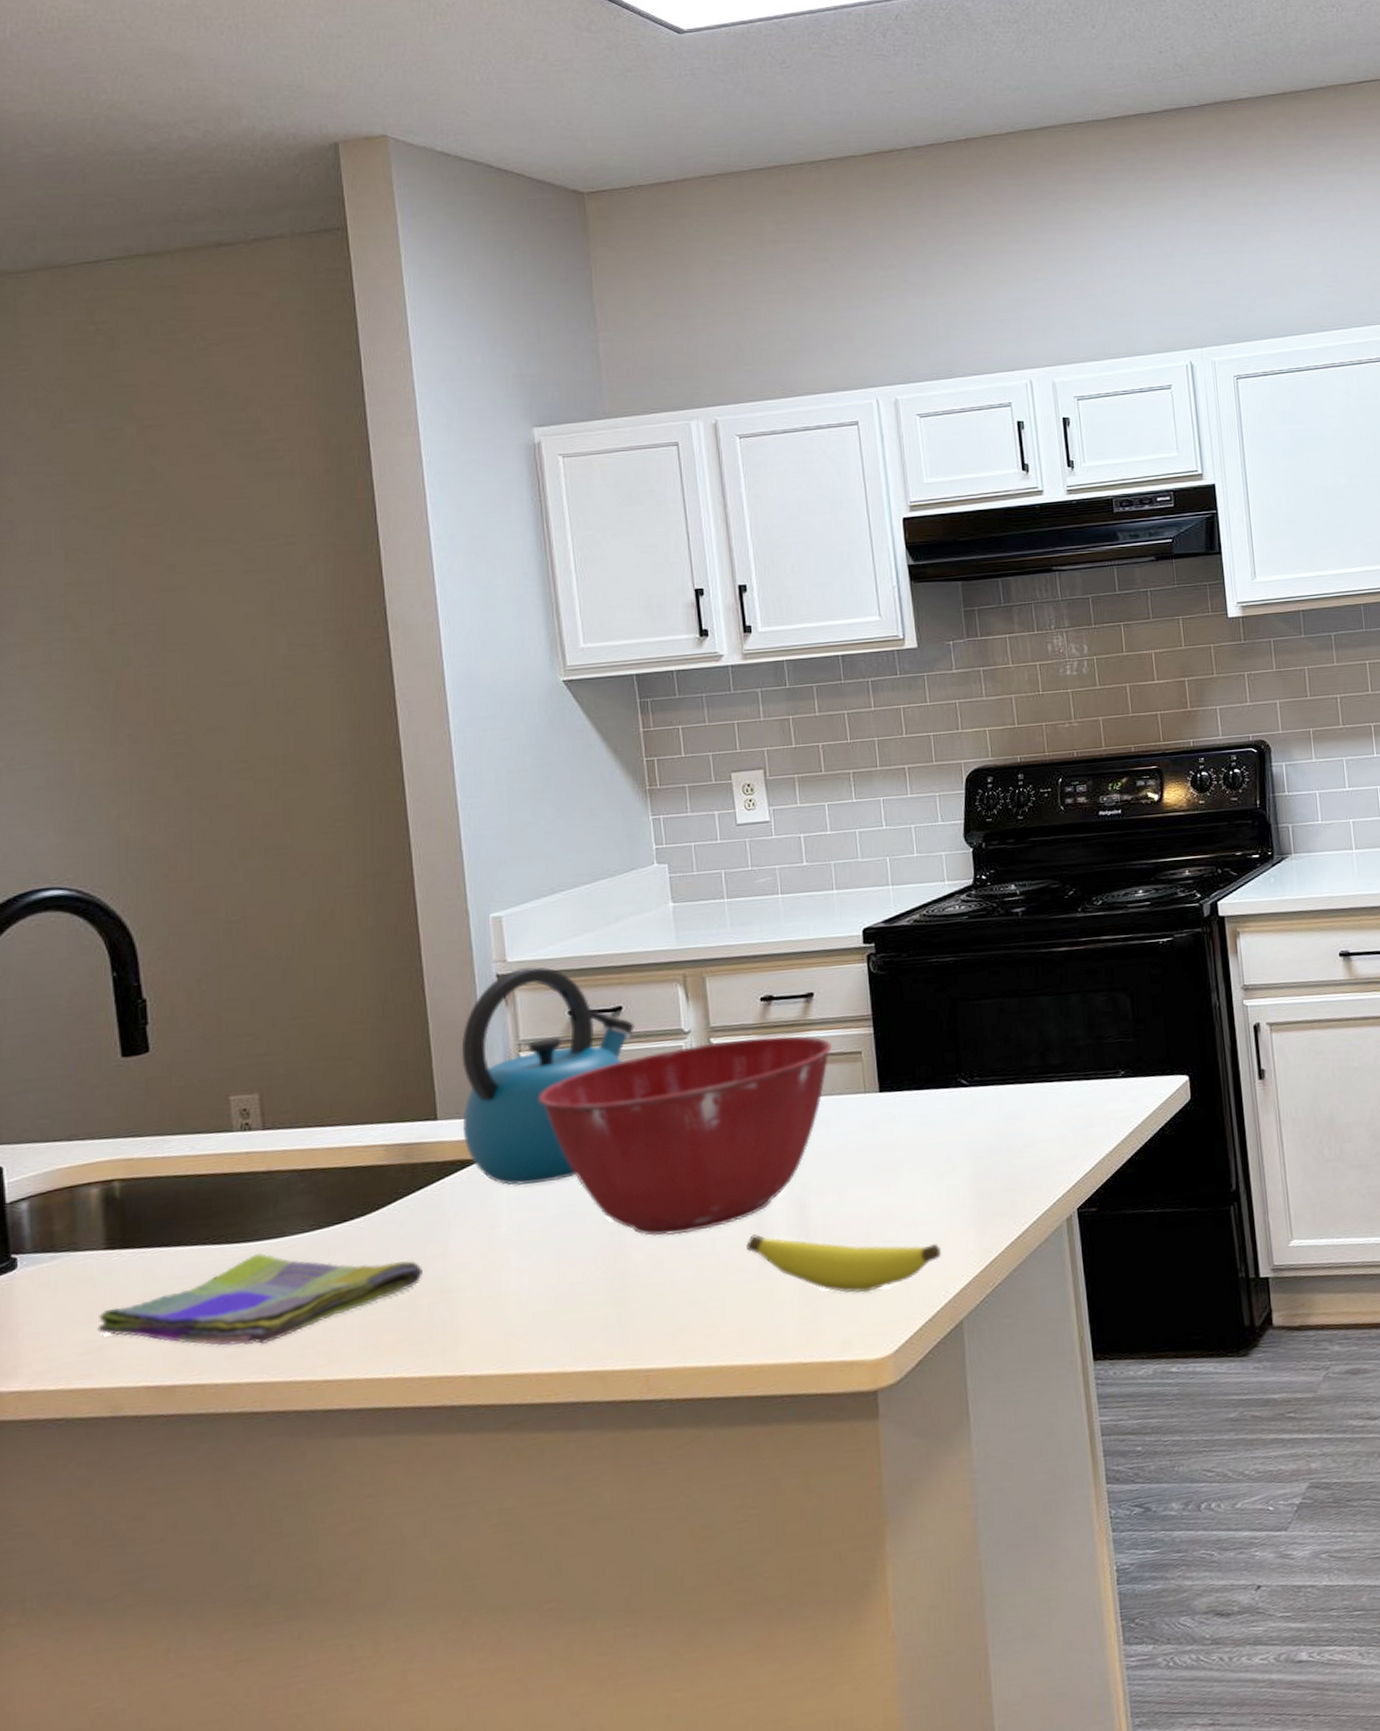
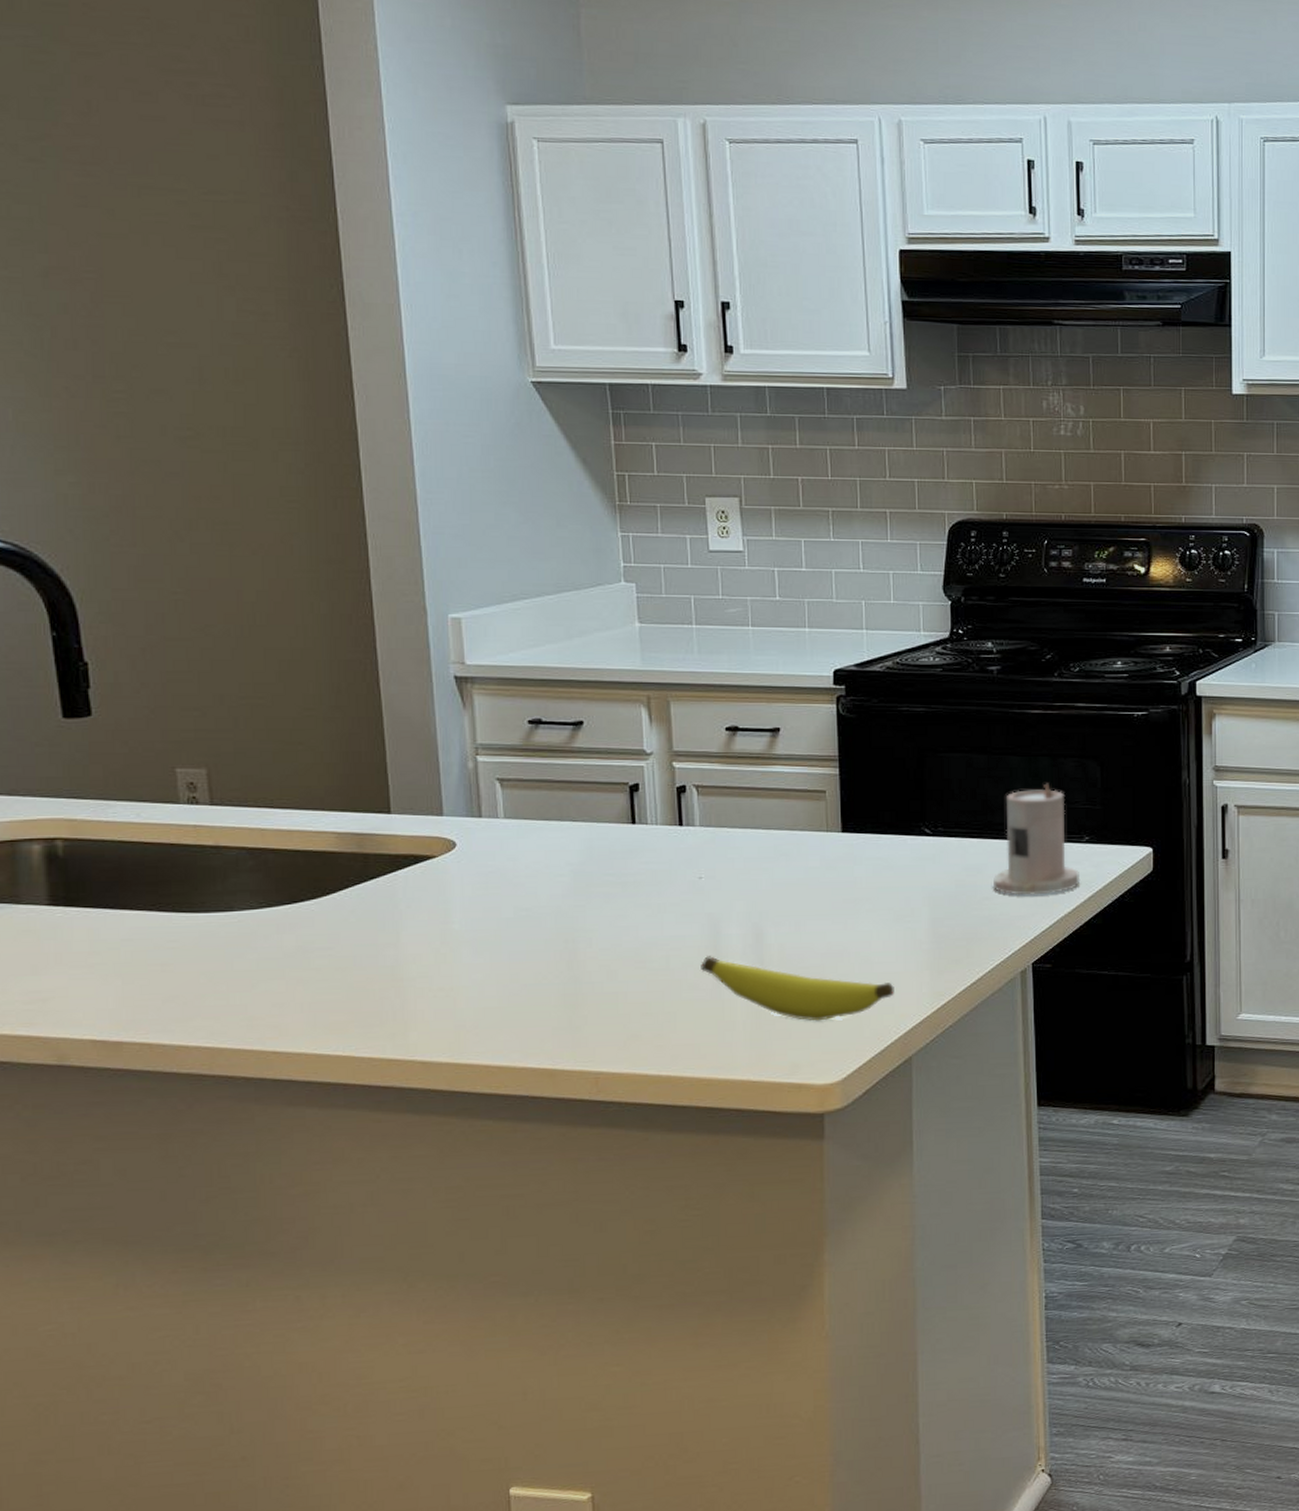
dish towel: present [97,1252,423,1346] -> none [41,923,374,1012]
kettle: present [461,966,635,1186] -> none [416,671,595,886]
mixing bowl: present [538,1036,832,1237] -> none [495,766,796,949]
candle: none [1032,1020,1120,1139] -> present [993,783,1081,895]

